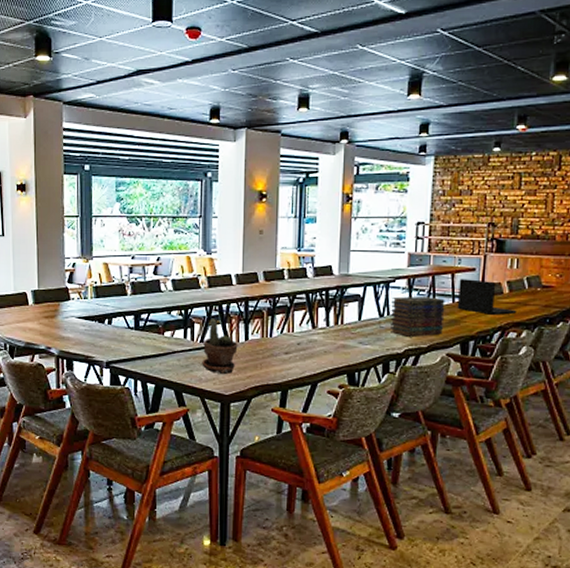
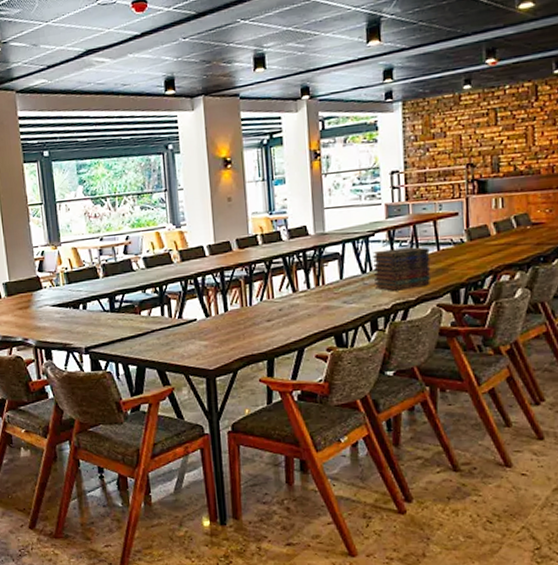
potted plant: present [202,319,238,374] -> none [182,293,218,349]
laptop: present [457,278,517,315] -> none [442,224,508,259]

